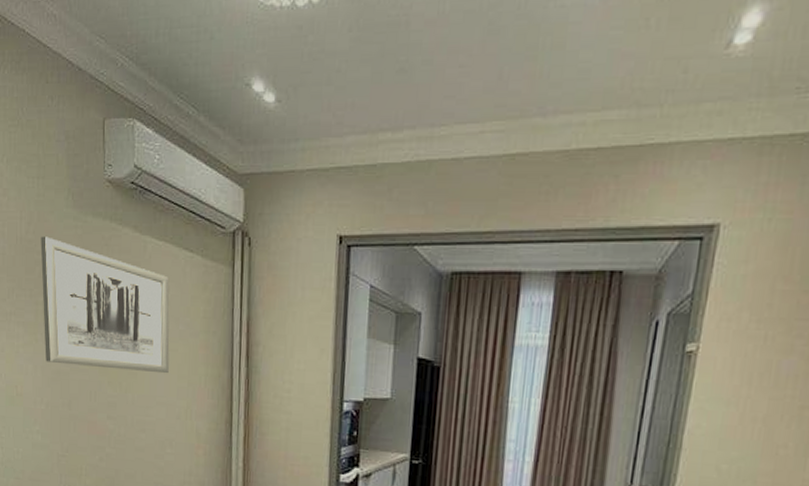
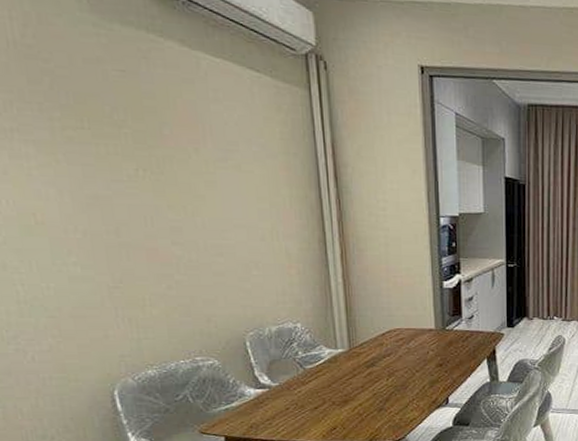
wall art: present [40,236,170,374] -> none [45,42,245,196]

